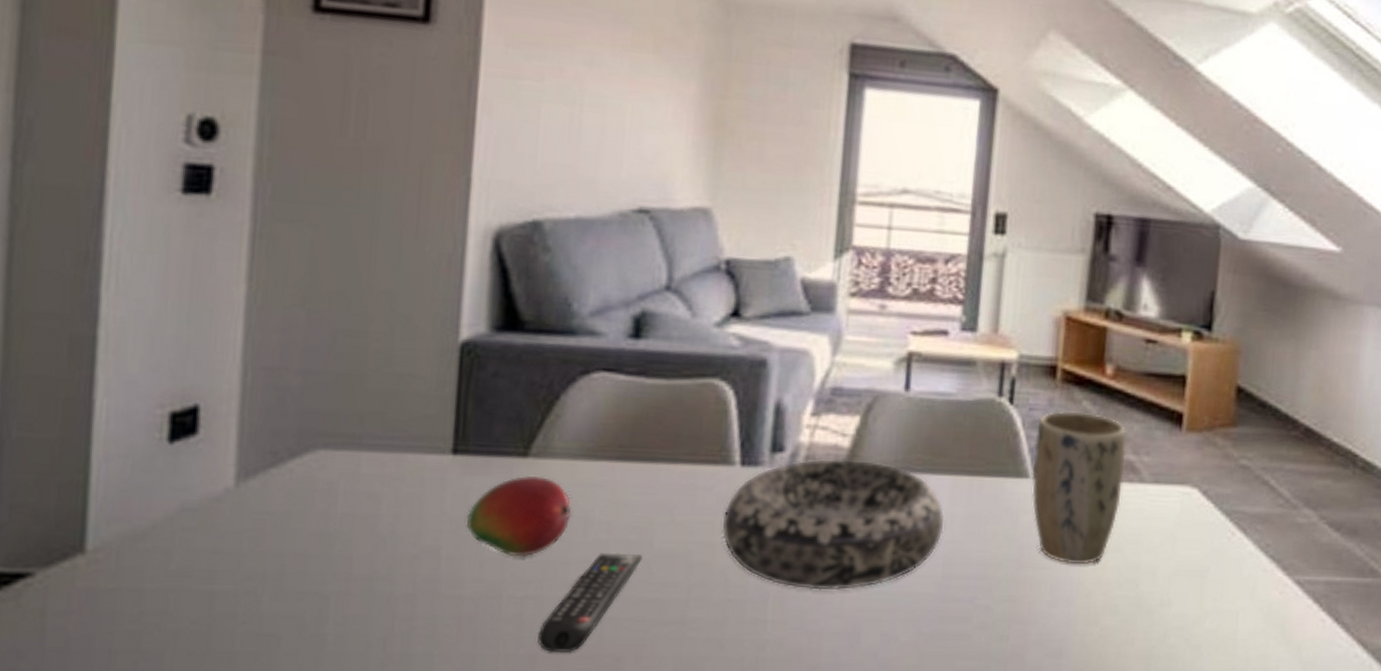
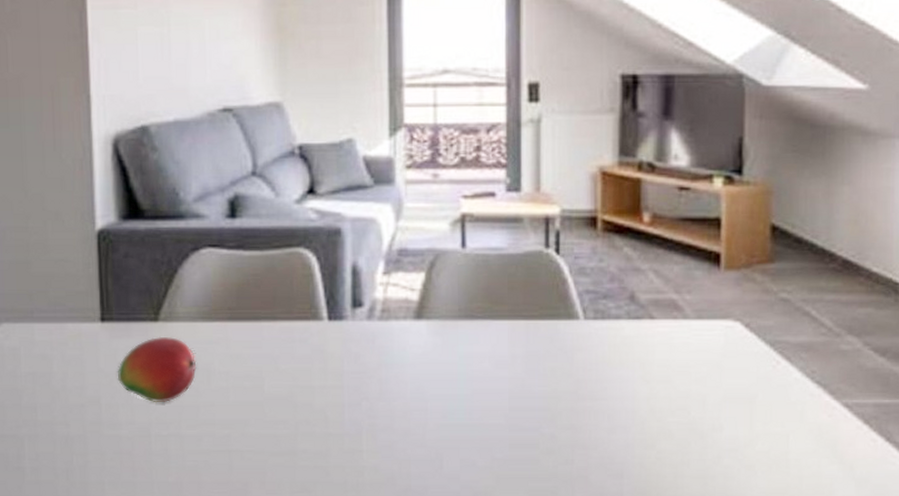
remote control: present [538,552,644,654] -> none [181,397,257,480]
decorative bowl: present [721,458,945,591] -> none [317,310,507,424]
plant pot: present [1032,411,1127,564] -> none [582,257,668,395]

